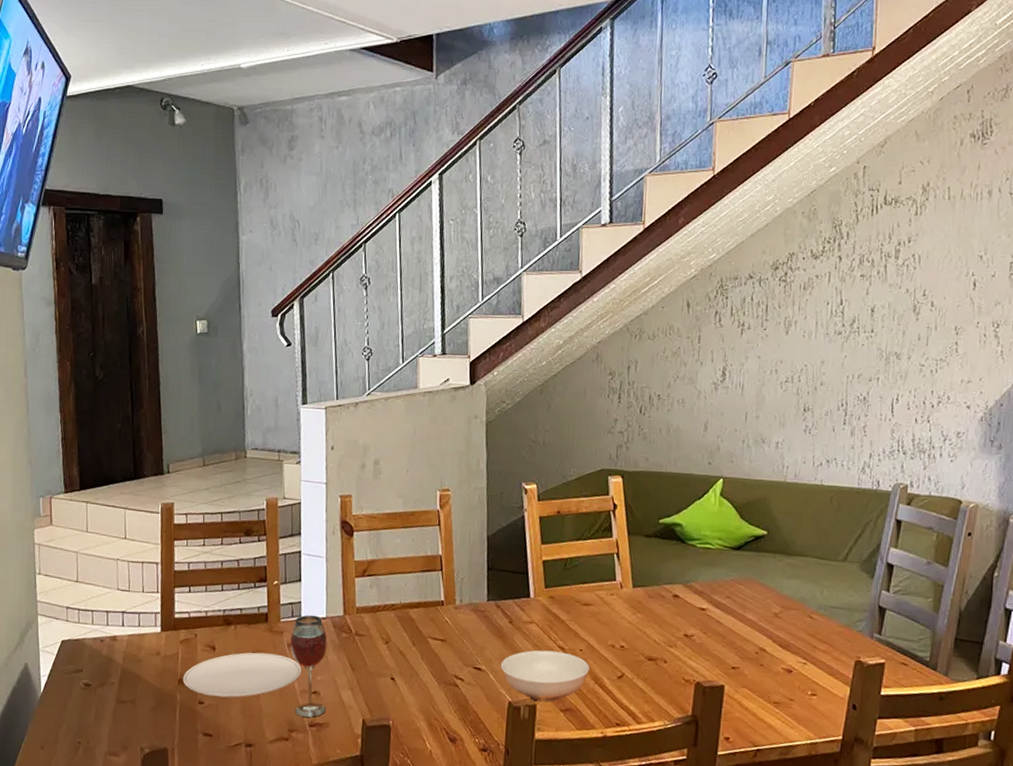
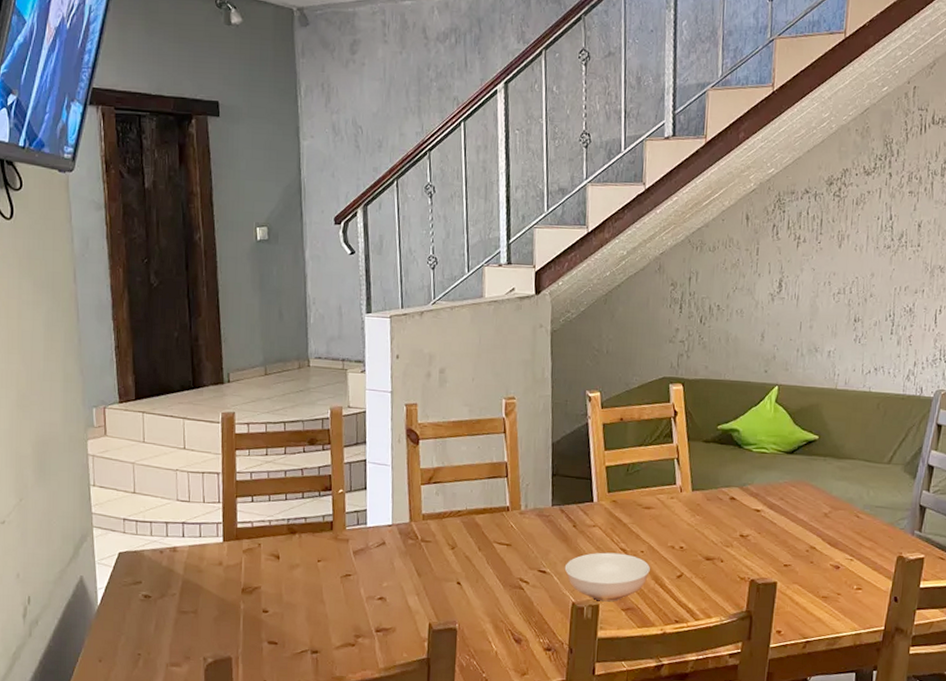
plate: present [183,652,302,698] -> none [246,560,368,606]
wineglass: present [290,614,328,718] -> none [355,522,394,623]

